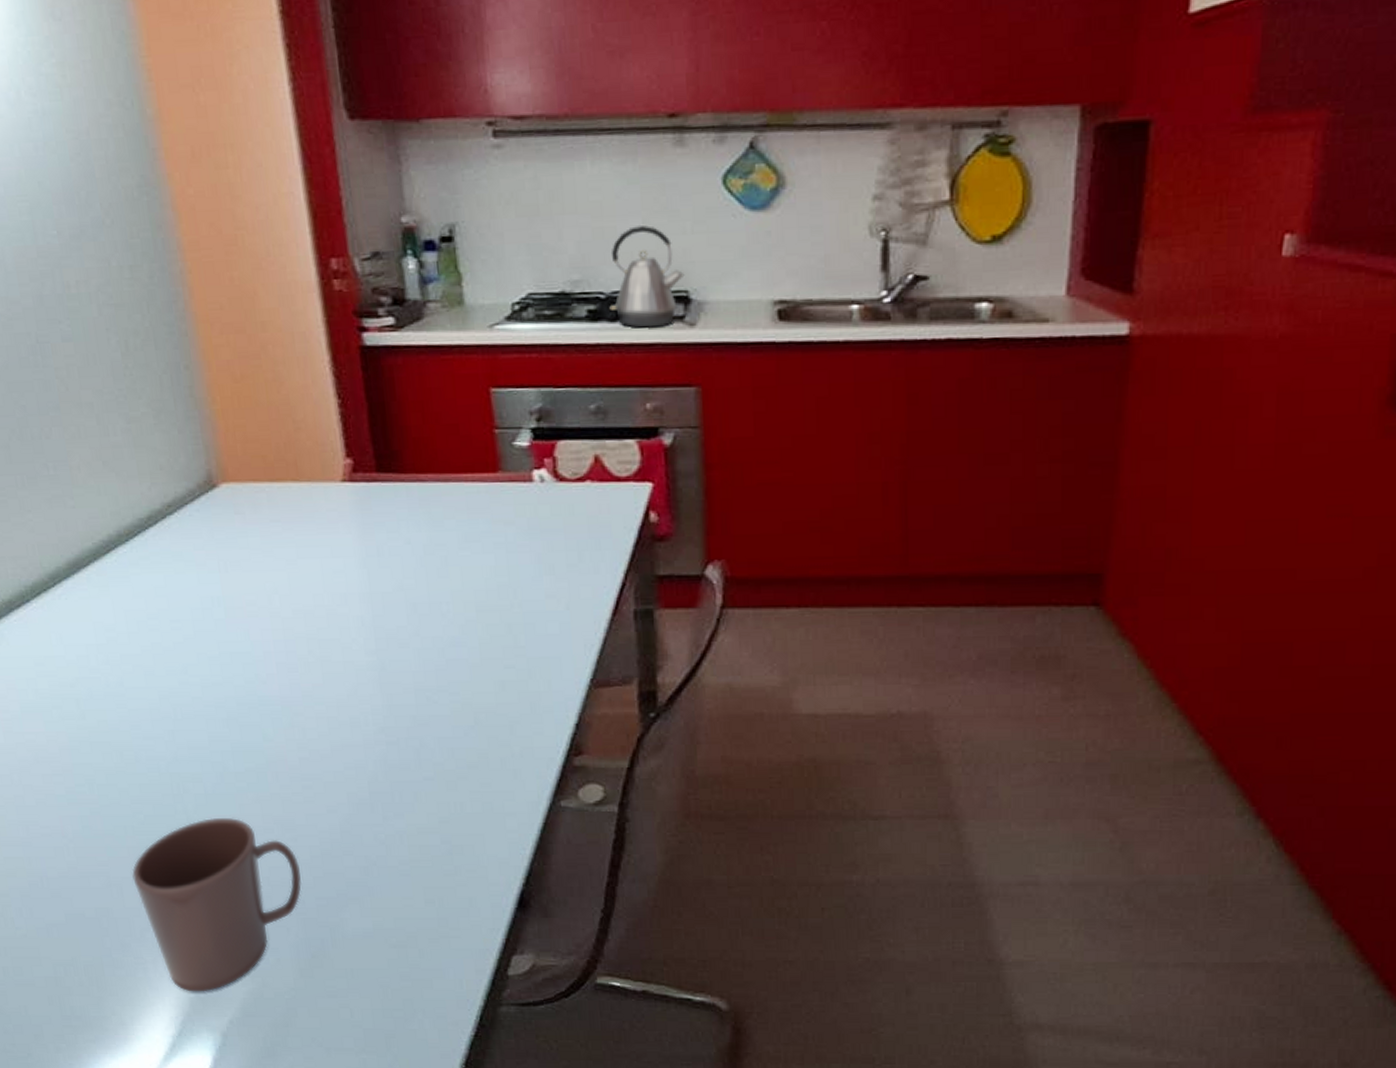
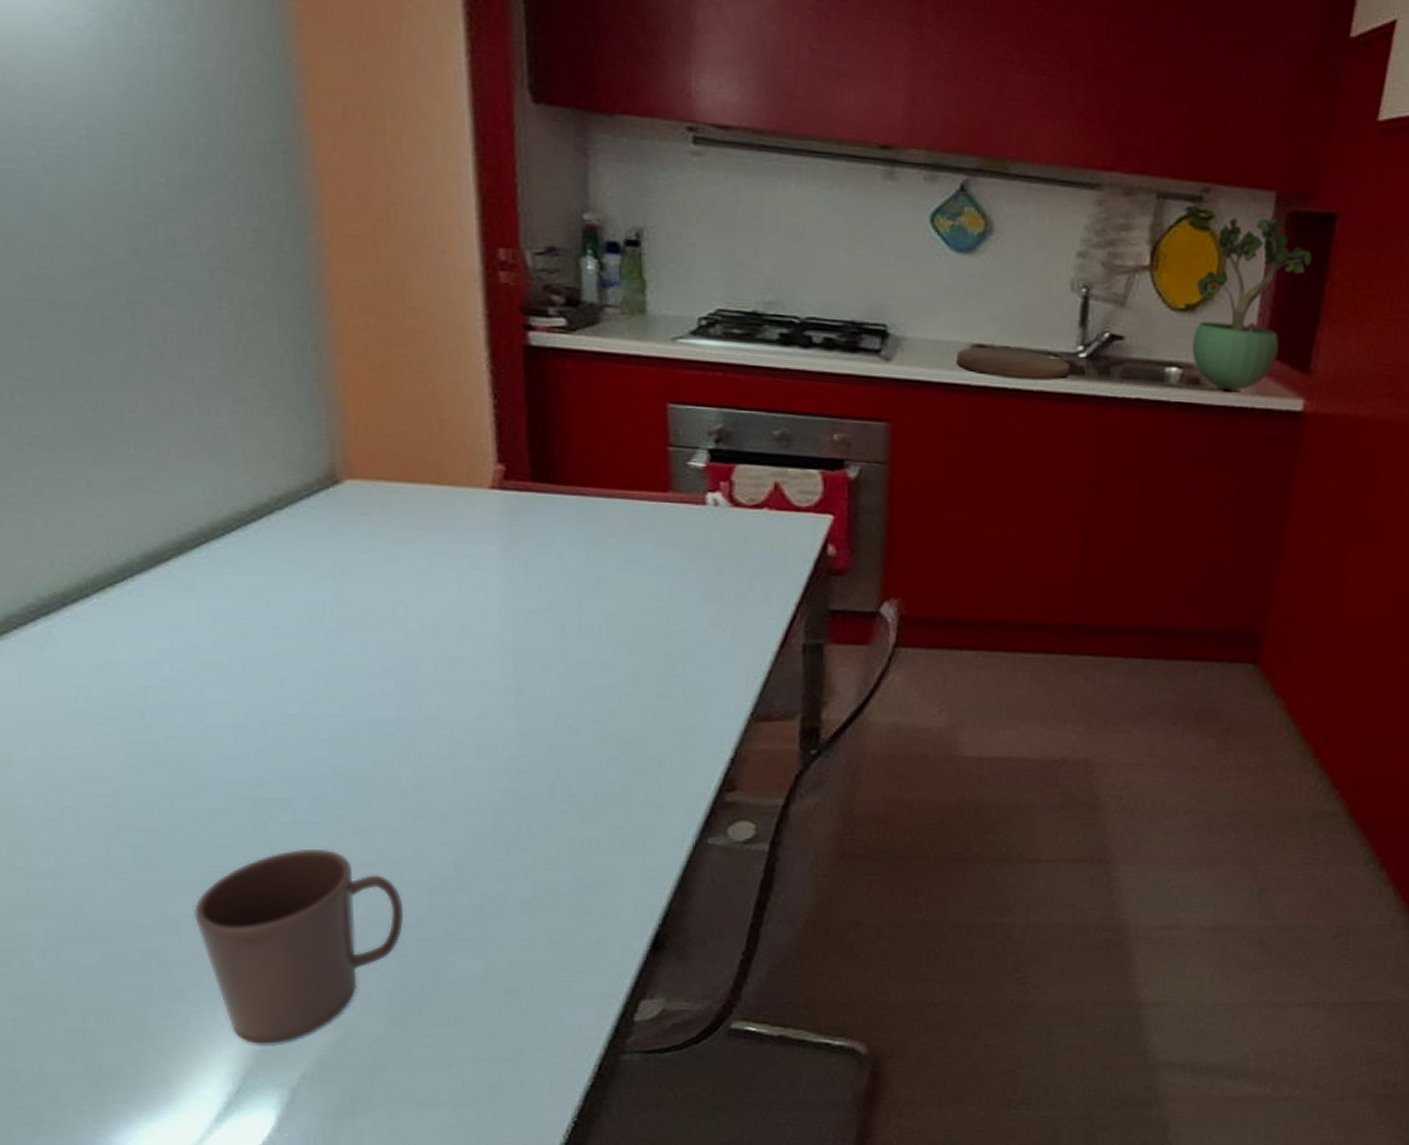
kettle: present [609,224,685,328] -> none [803,252,884,358]
cutting board: none [759,300,875,333] -> present [955,346,1070,382]
potted plant: none [1002,133,1127,321] -> present [1192,217,1313,391]

